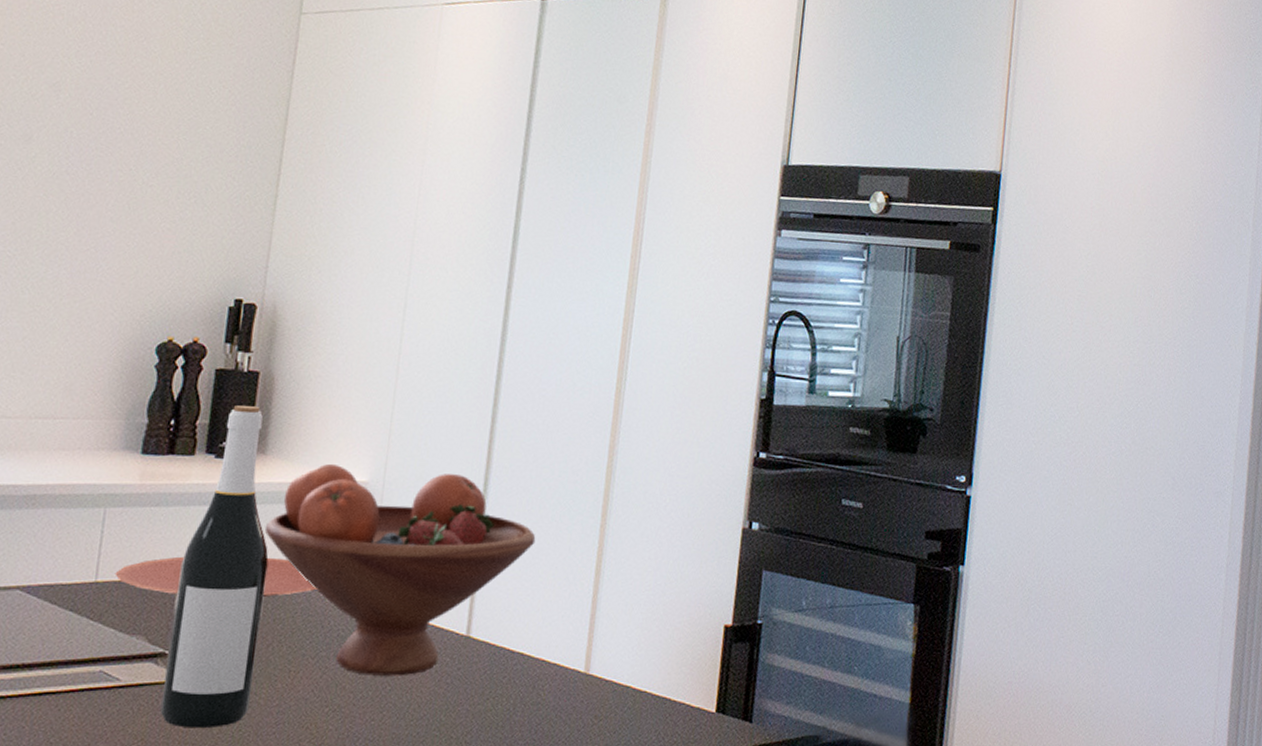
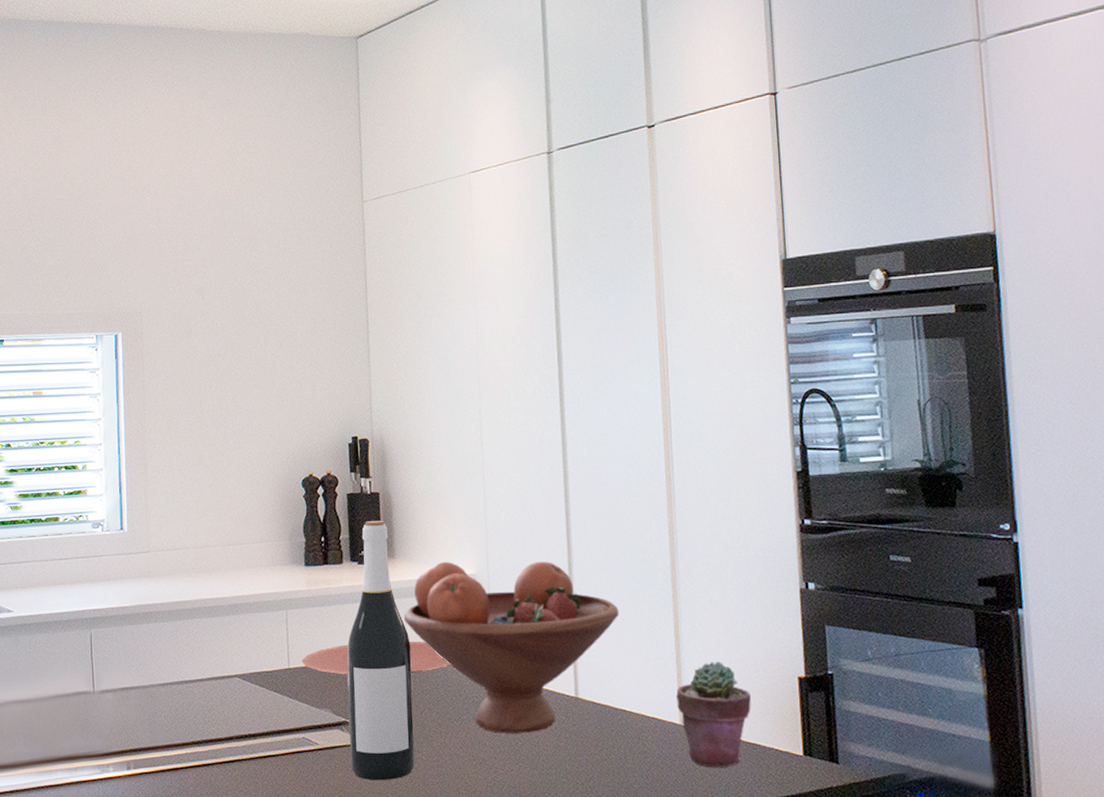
potted succulent: none [584,603,669,723] -> present [675,662,751,767]

